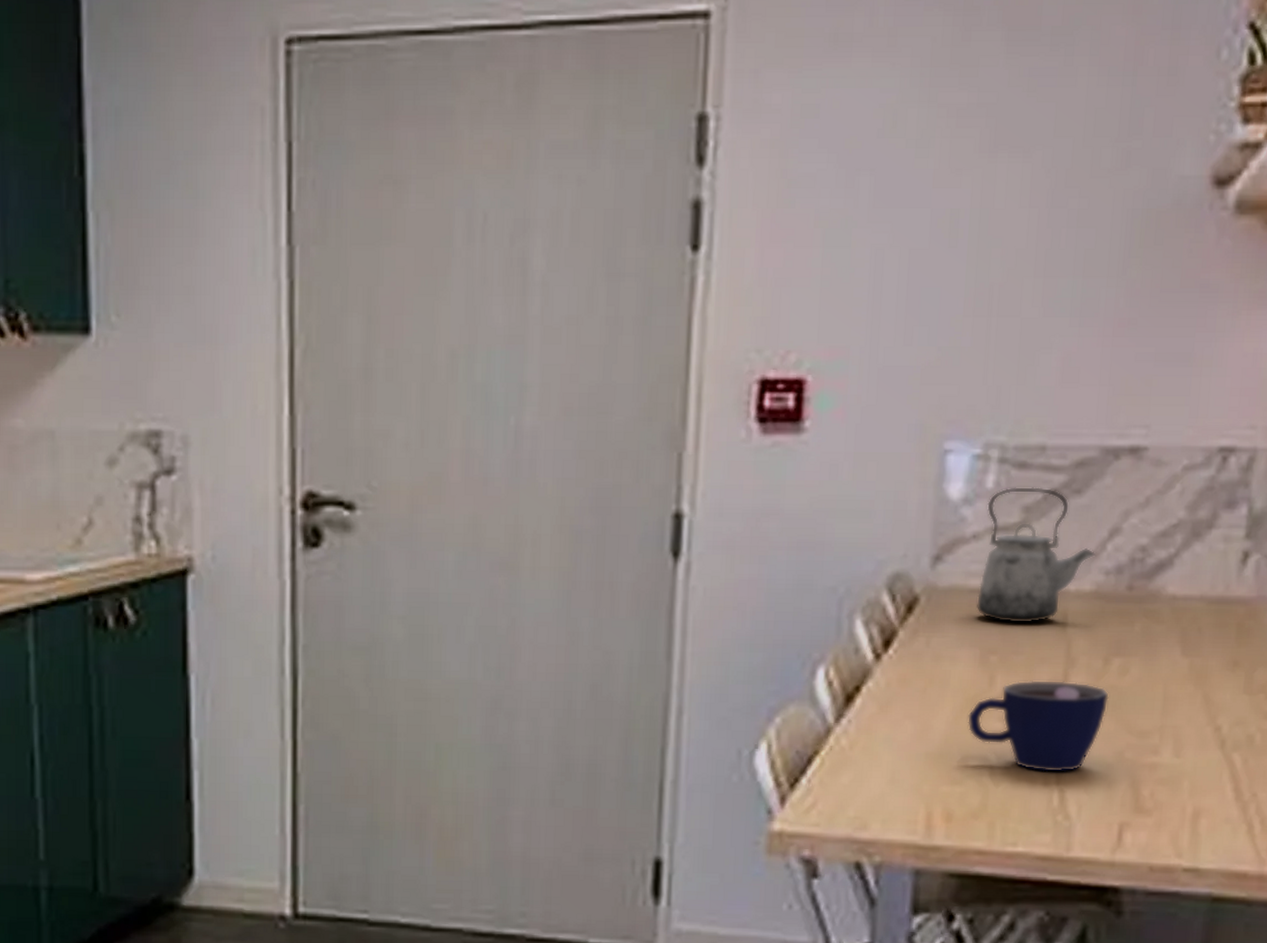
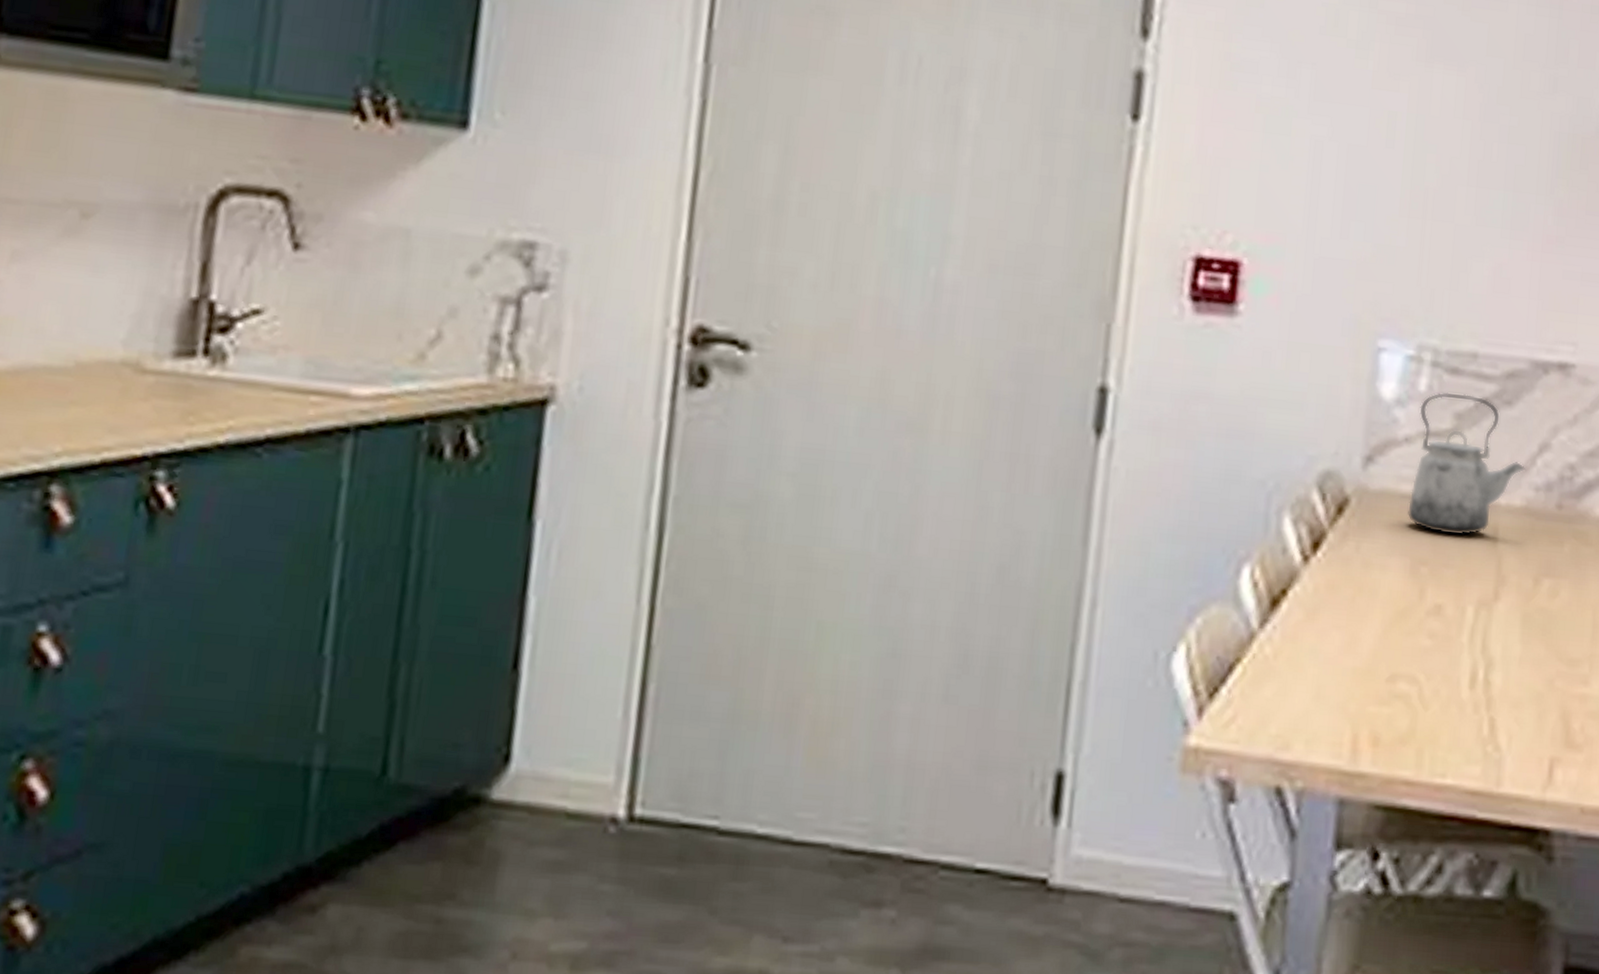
cup: present [967,680,1109,772] -> none [1396,596,1539,699]

